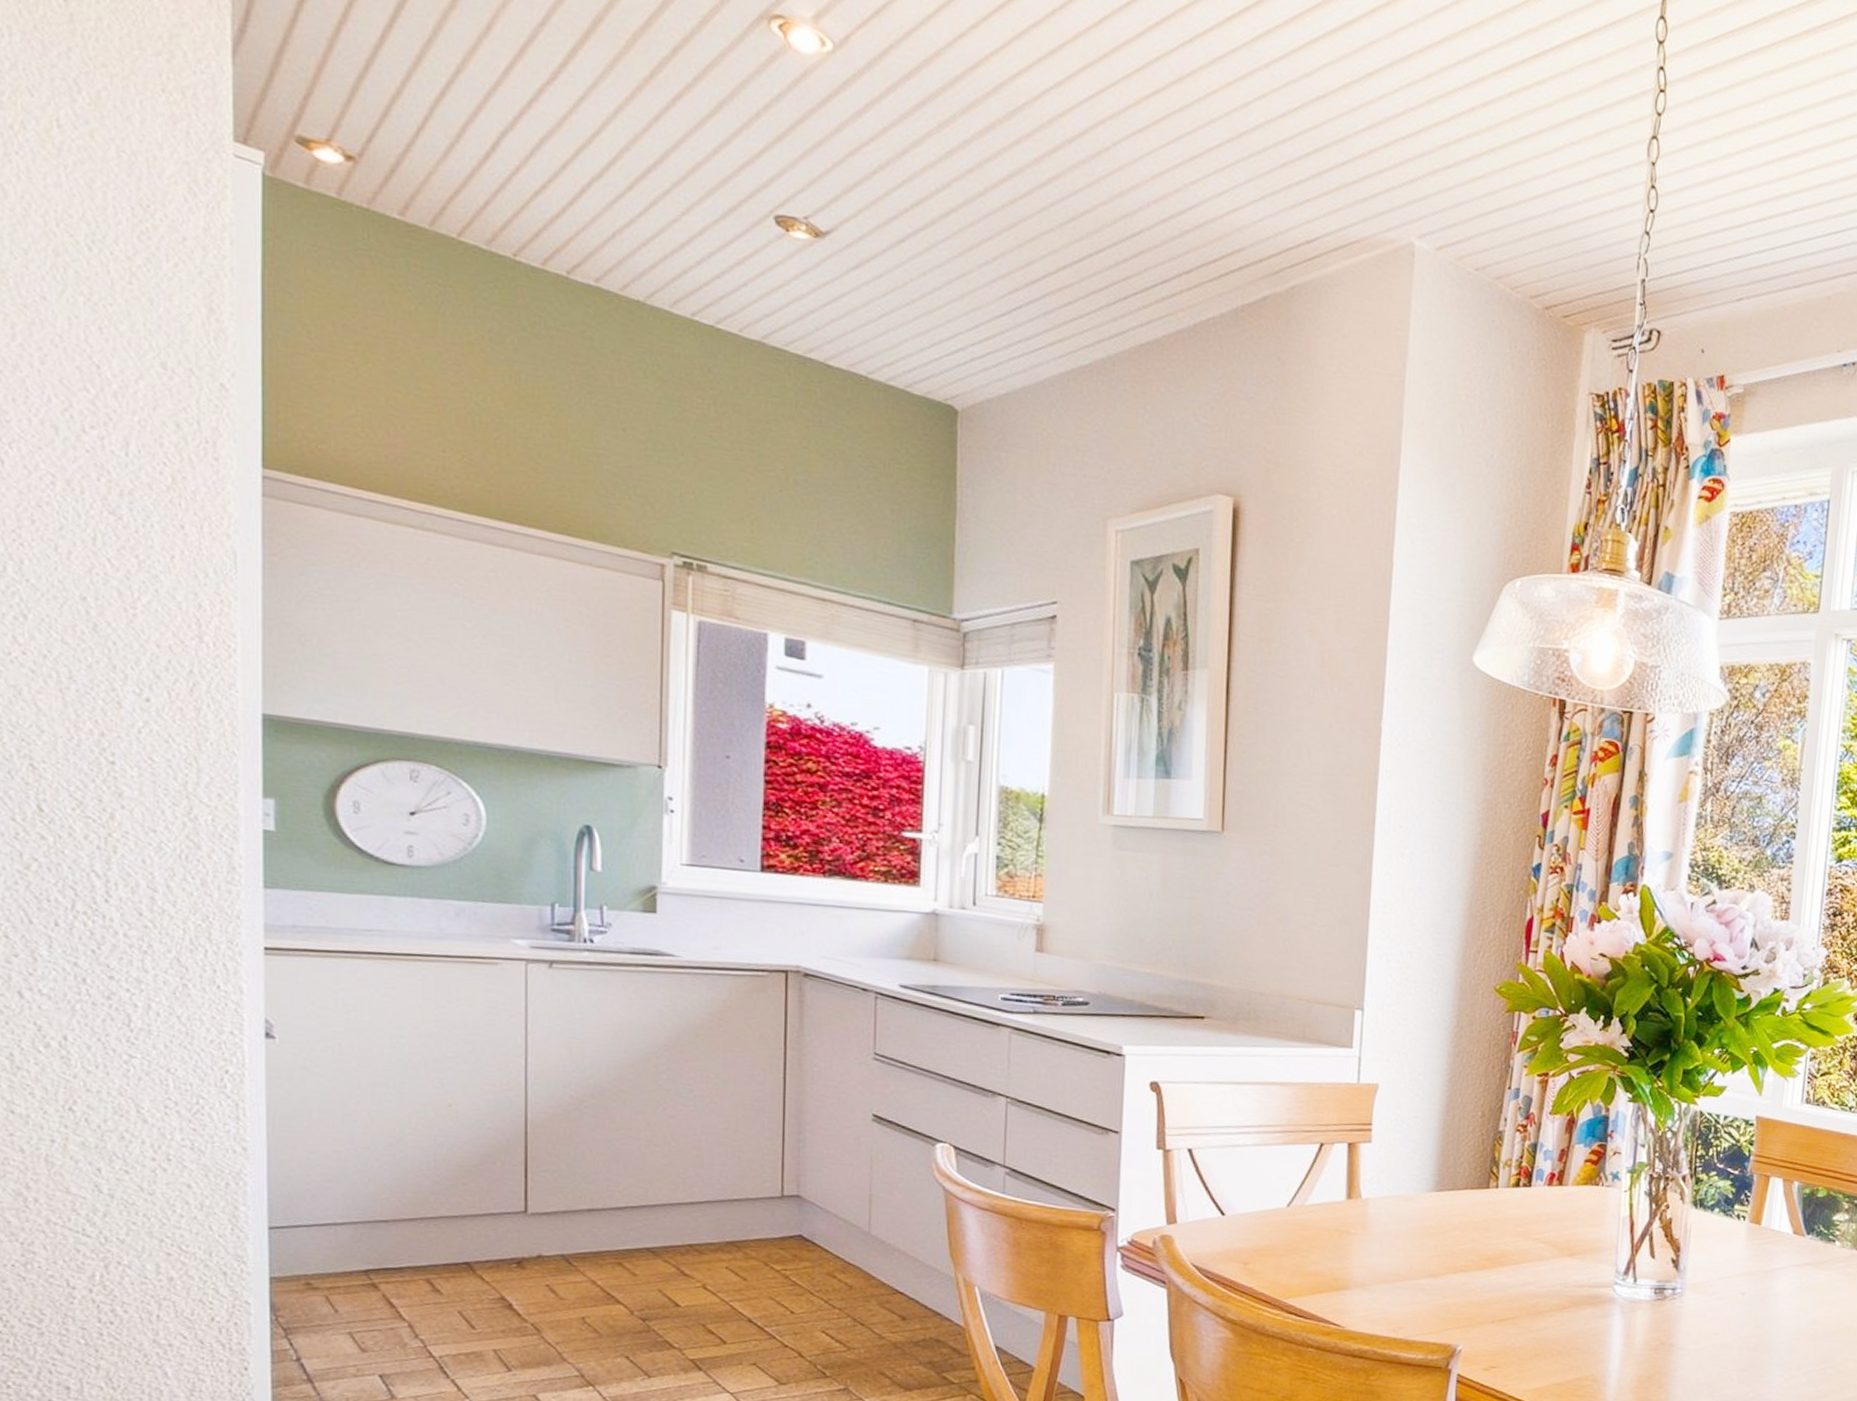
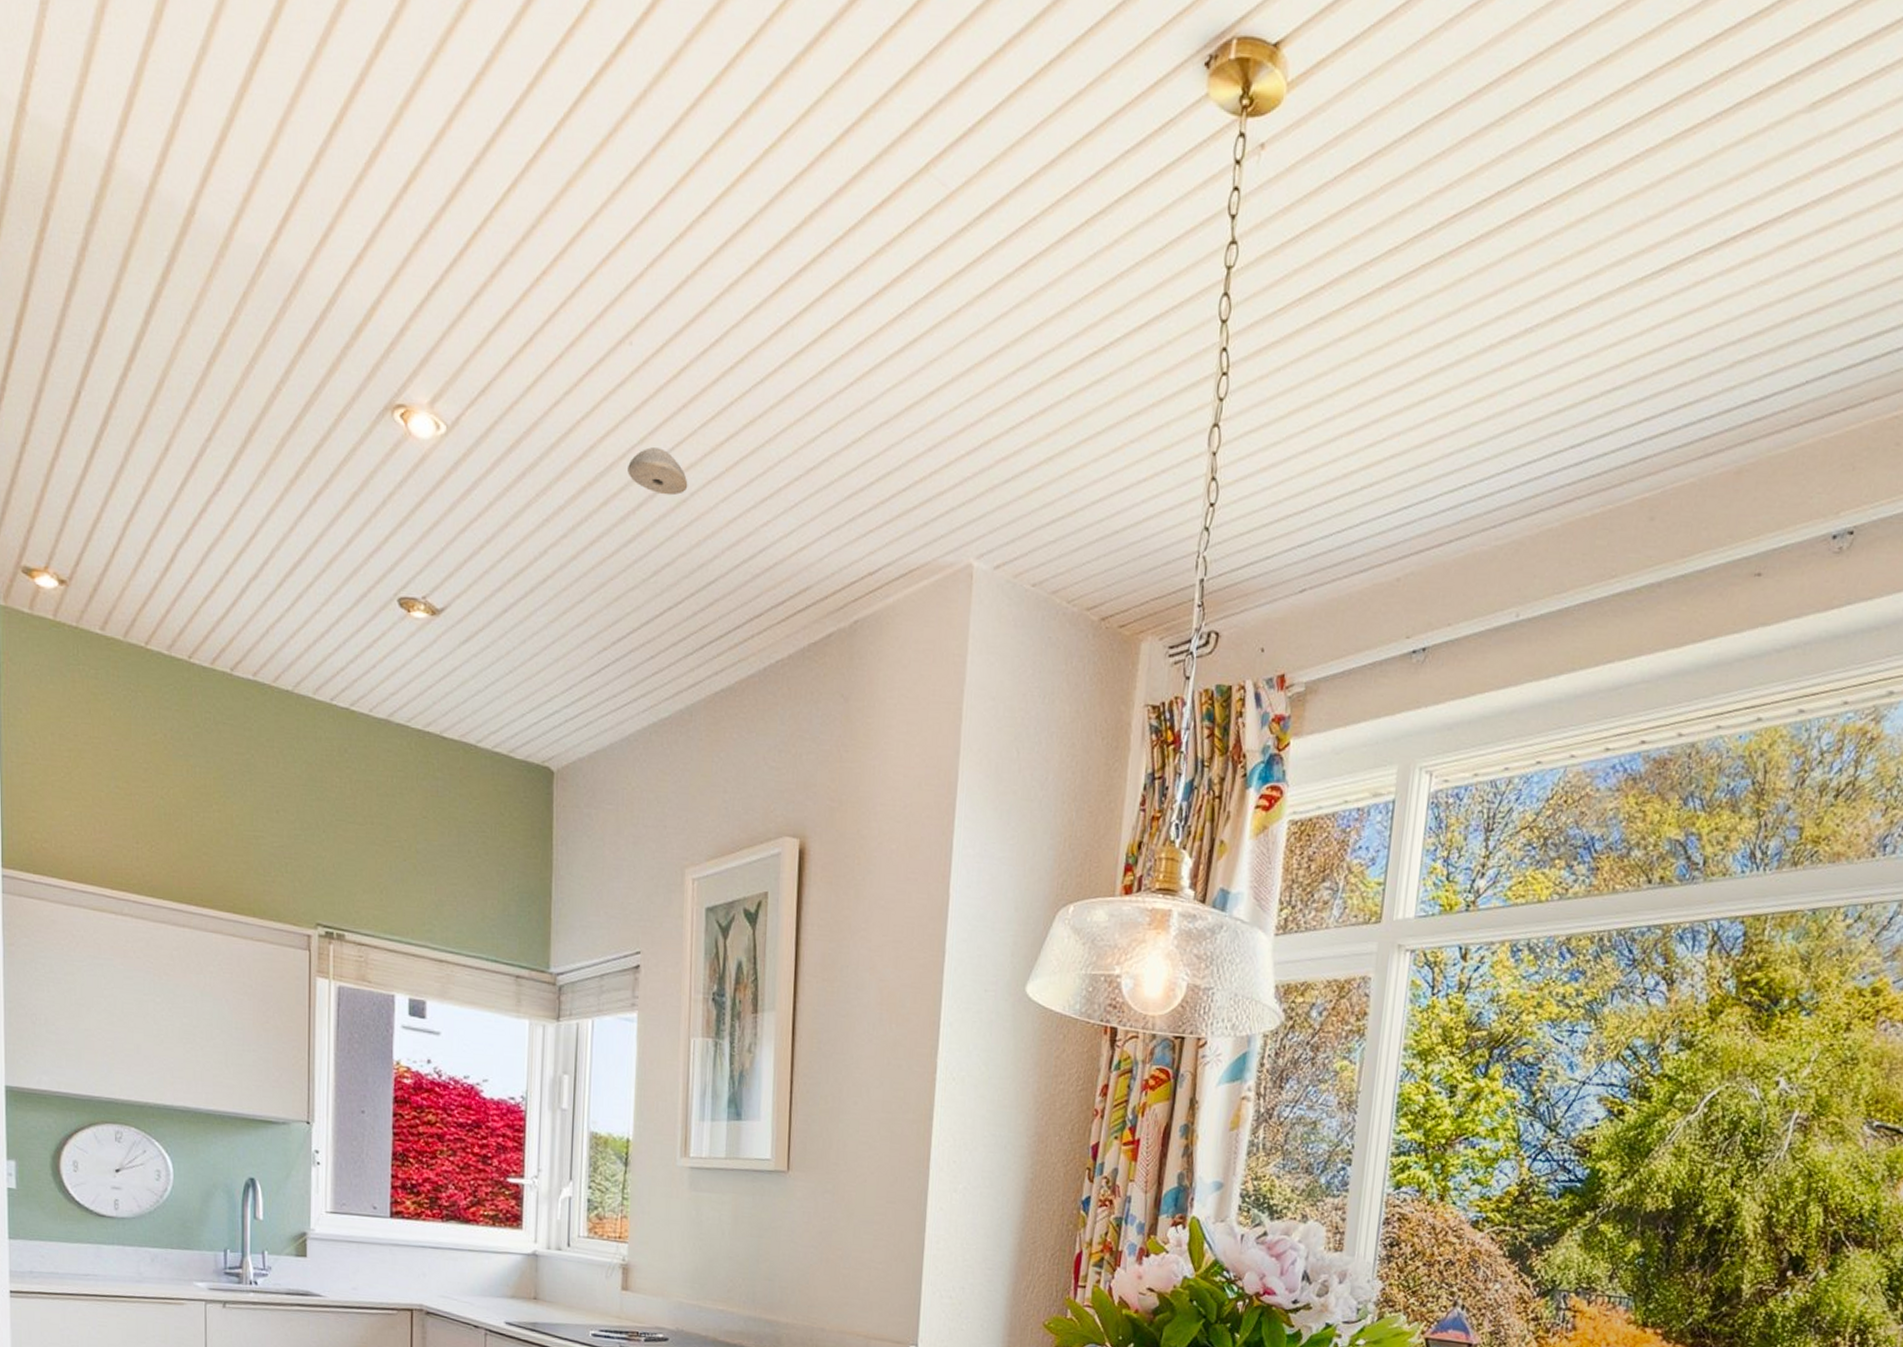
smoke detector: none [1042,92,1110,143] -> present [628,447,688,496]

